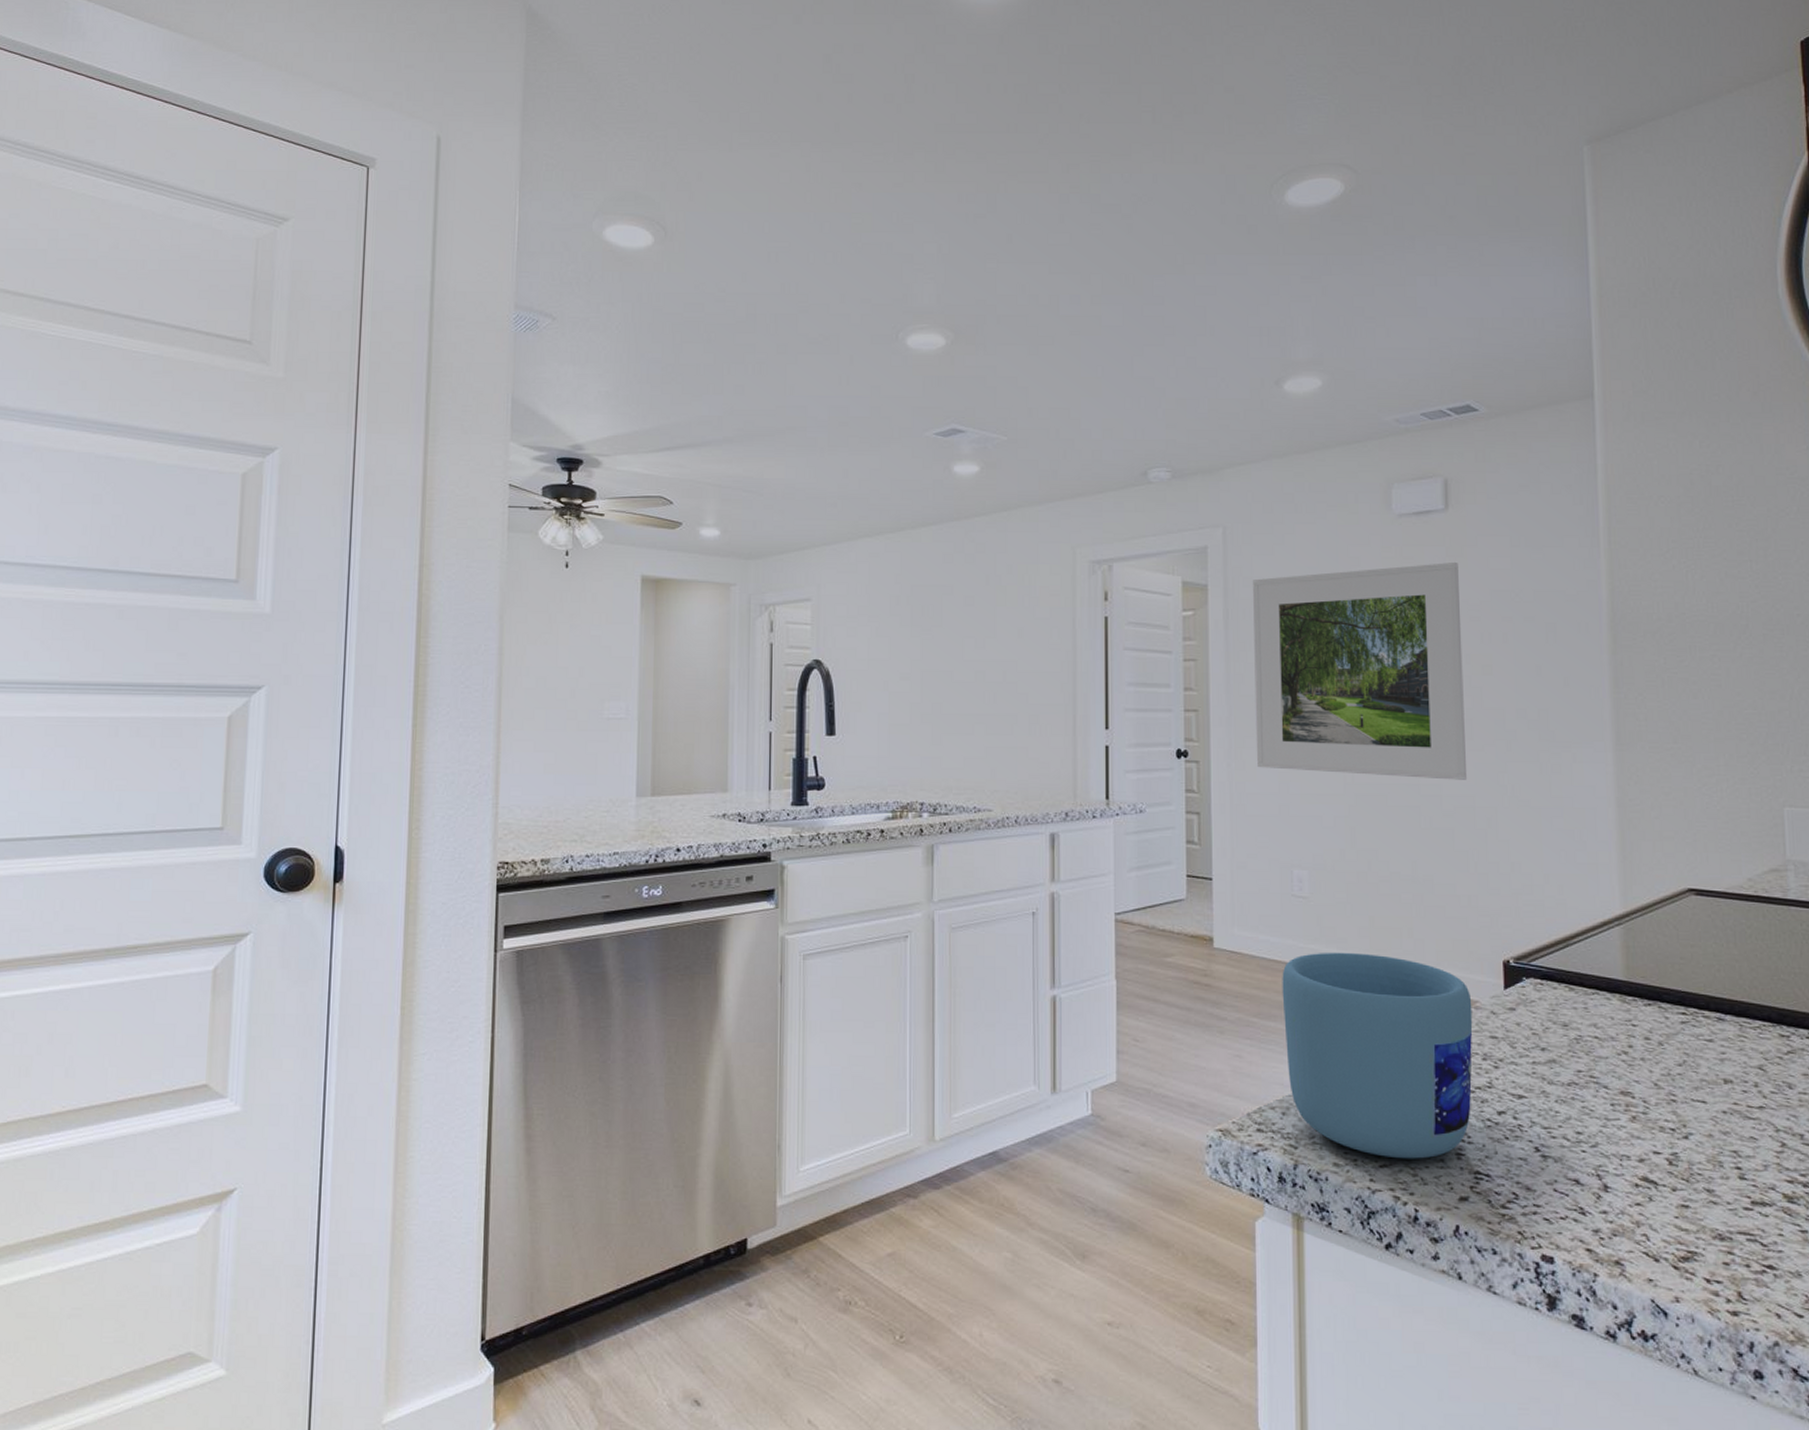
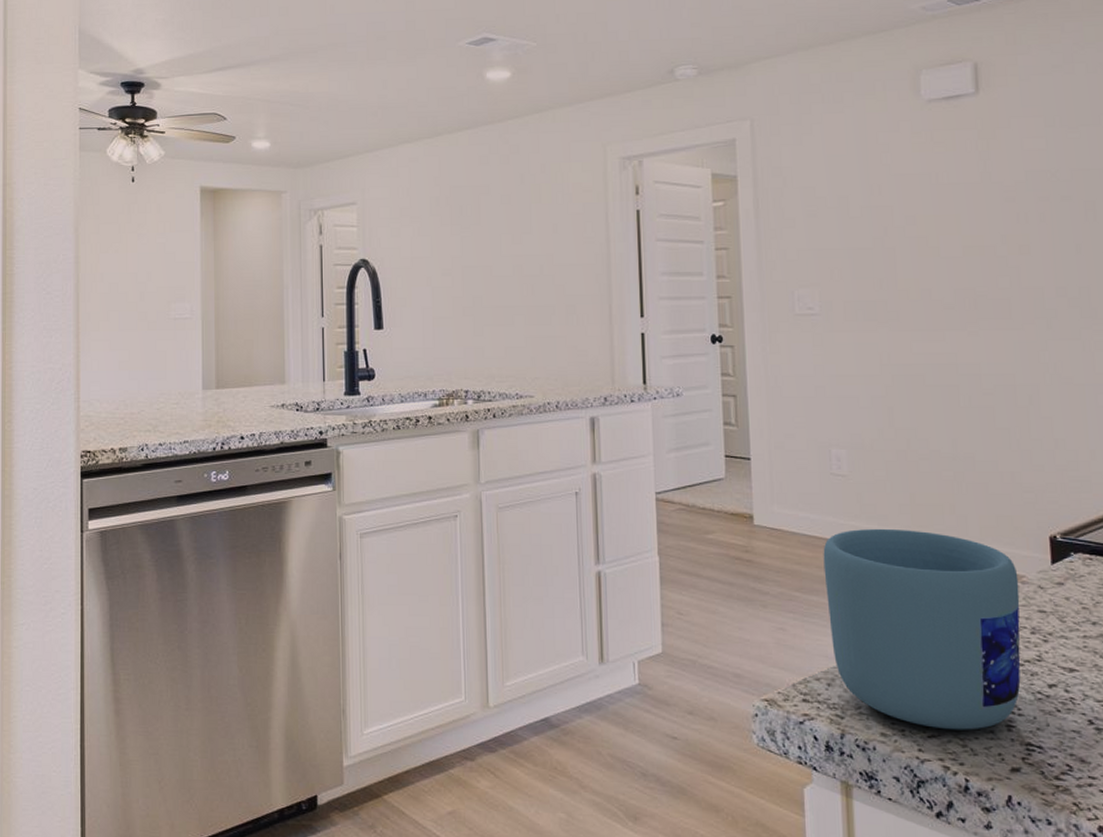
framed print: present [1253,563,1468,780] -> none [782,145,1007,359]

